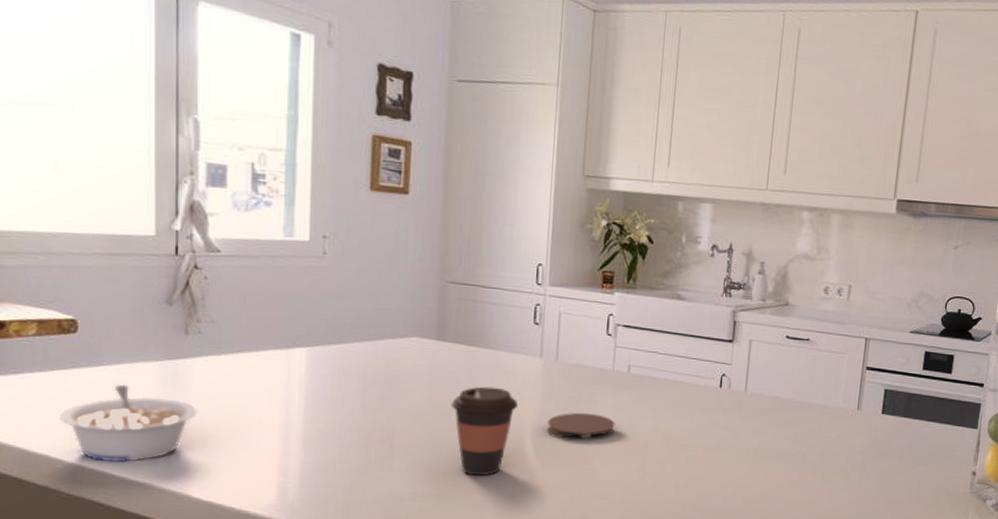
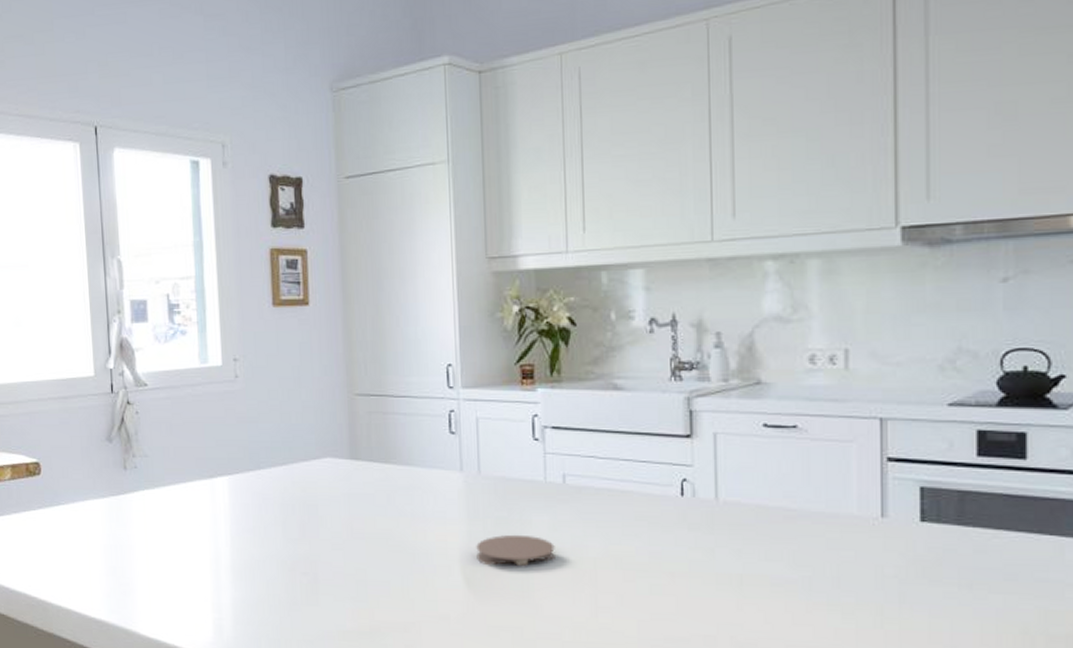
legume: present [60,383,199,463] -> none [32,521,140,600]
coffee cup: present [451,386,519,476] -> none [370,508,442,612]

